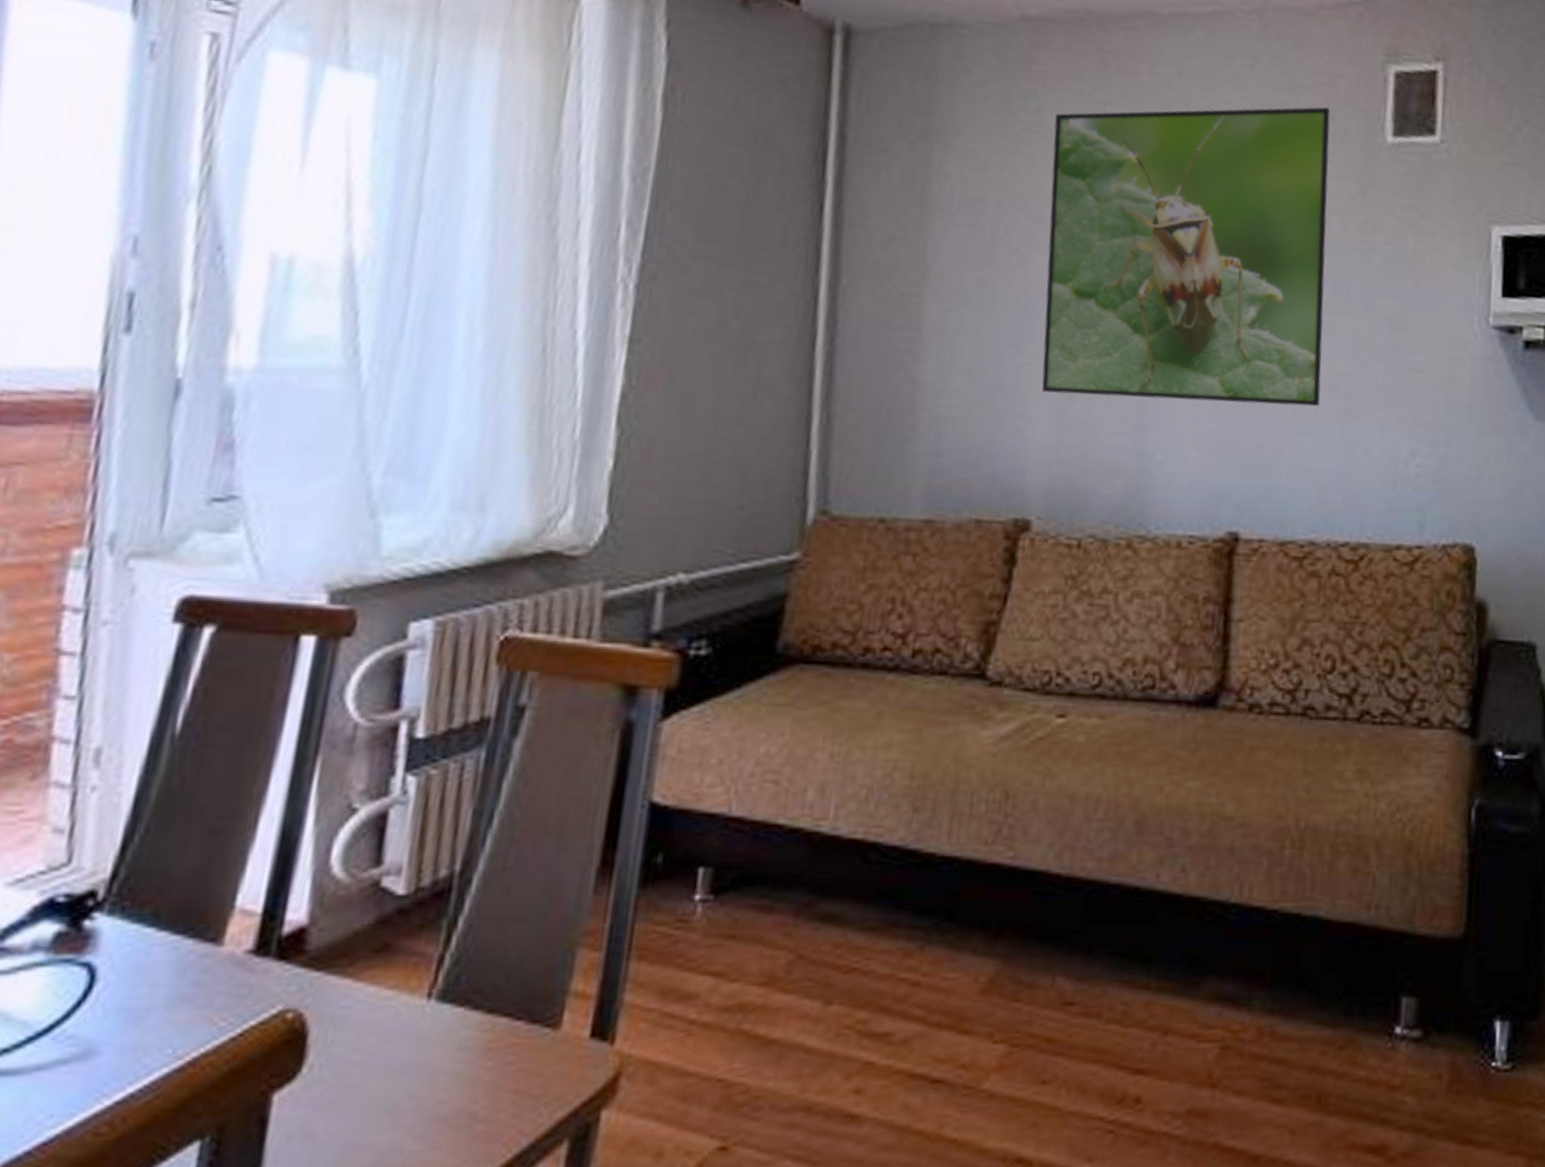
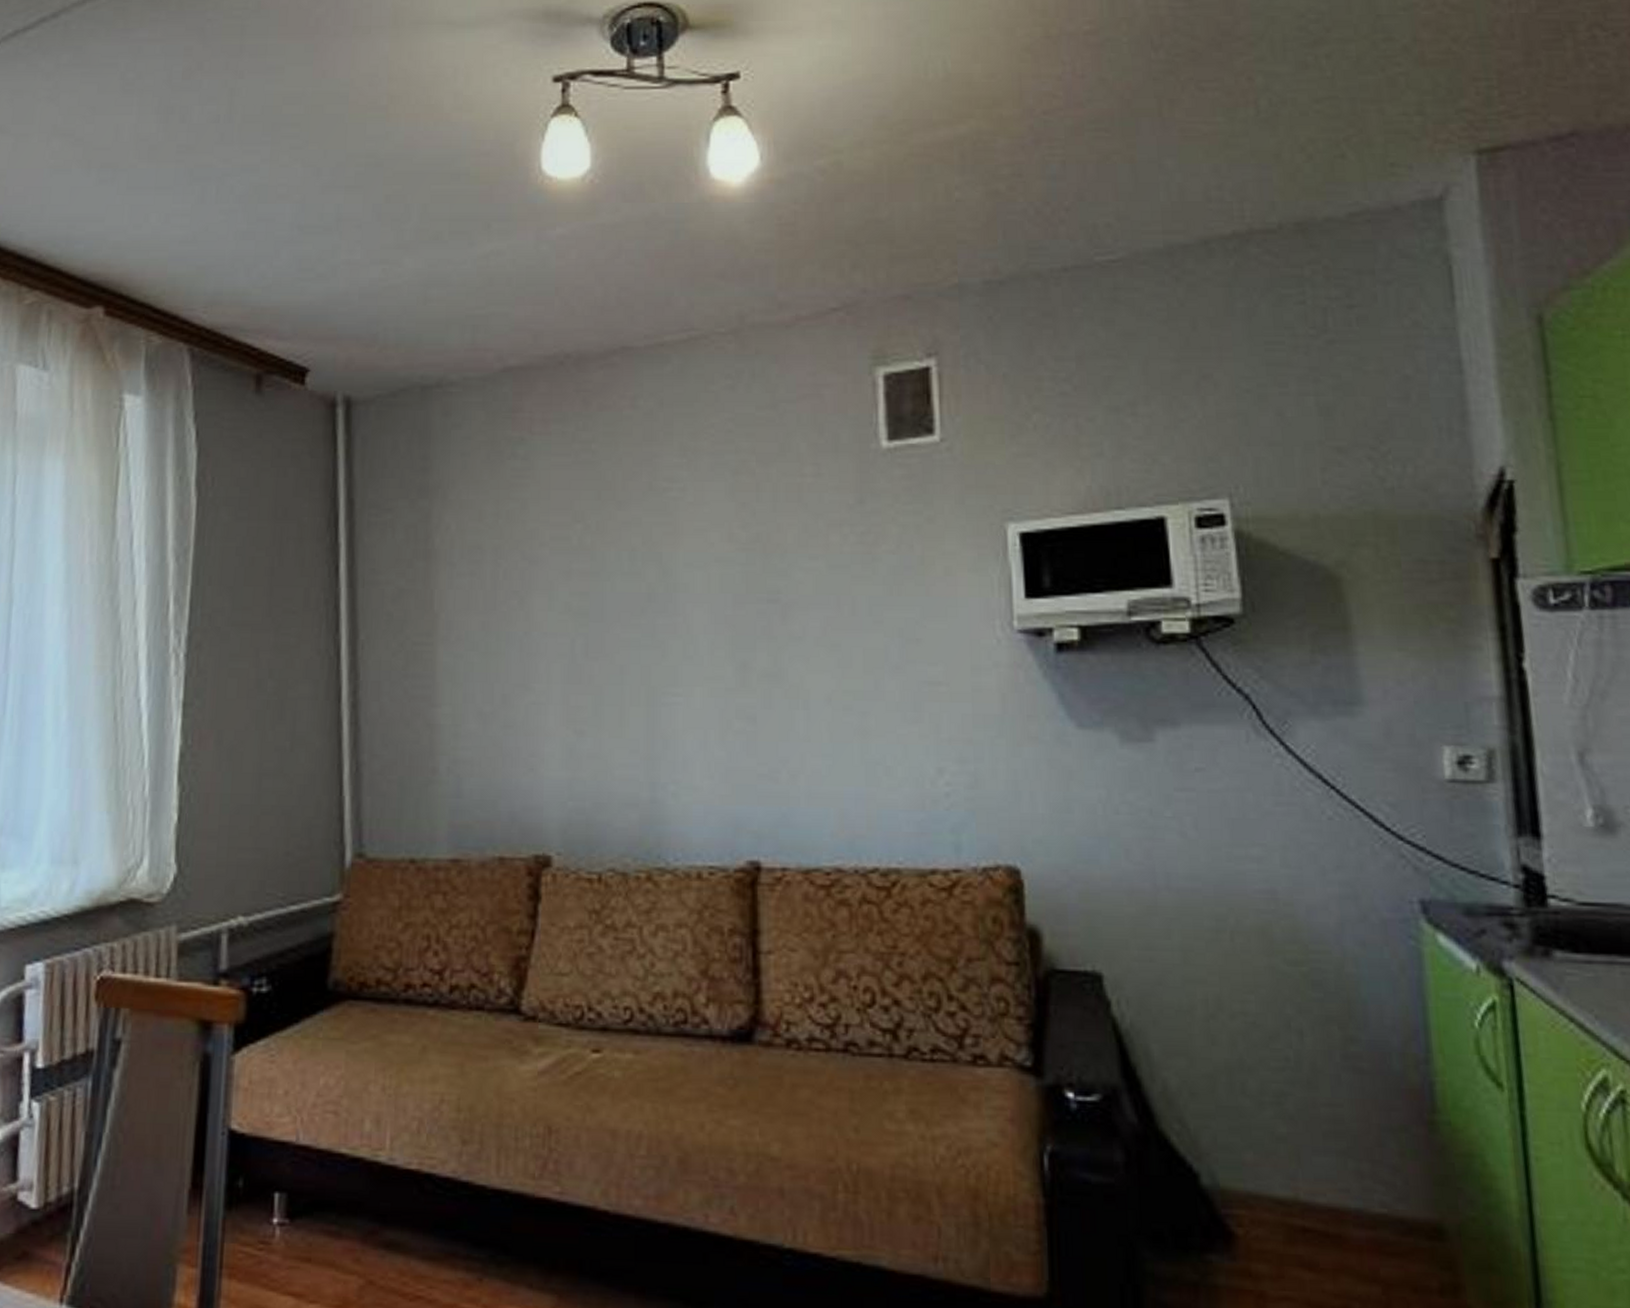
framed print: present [1041,107,1331,407] -> none [543,419,835,730]

